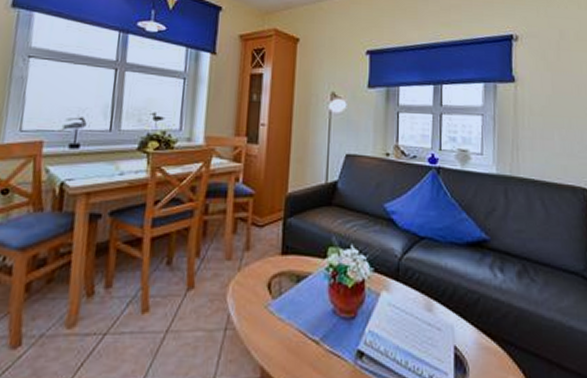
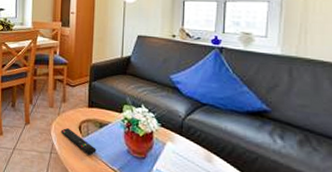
remote control: none [241,289,292,325] -> present [60,128,97,156]

